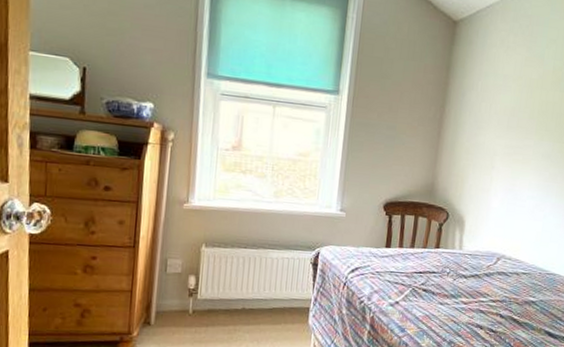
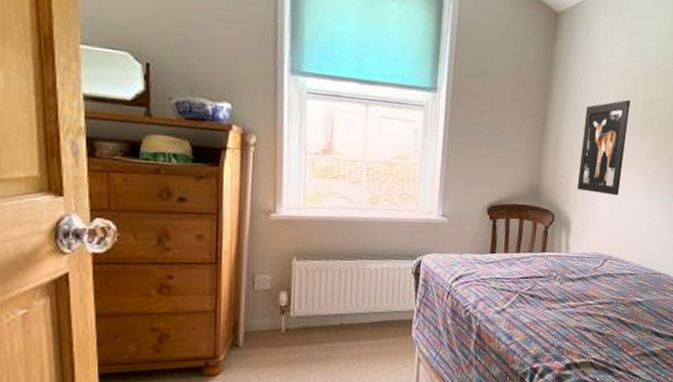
wall art: none [471,104,527,196] -> present [576,100,631,196]

